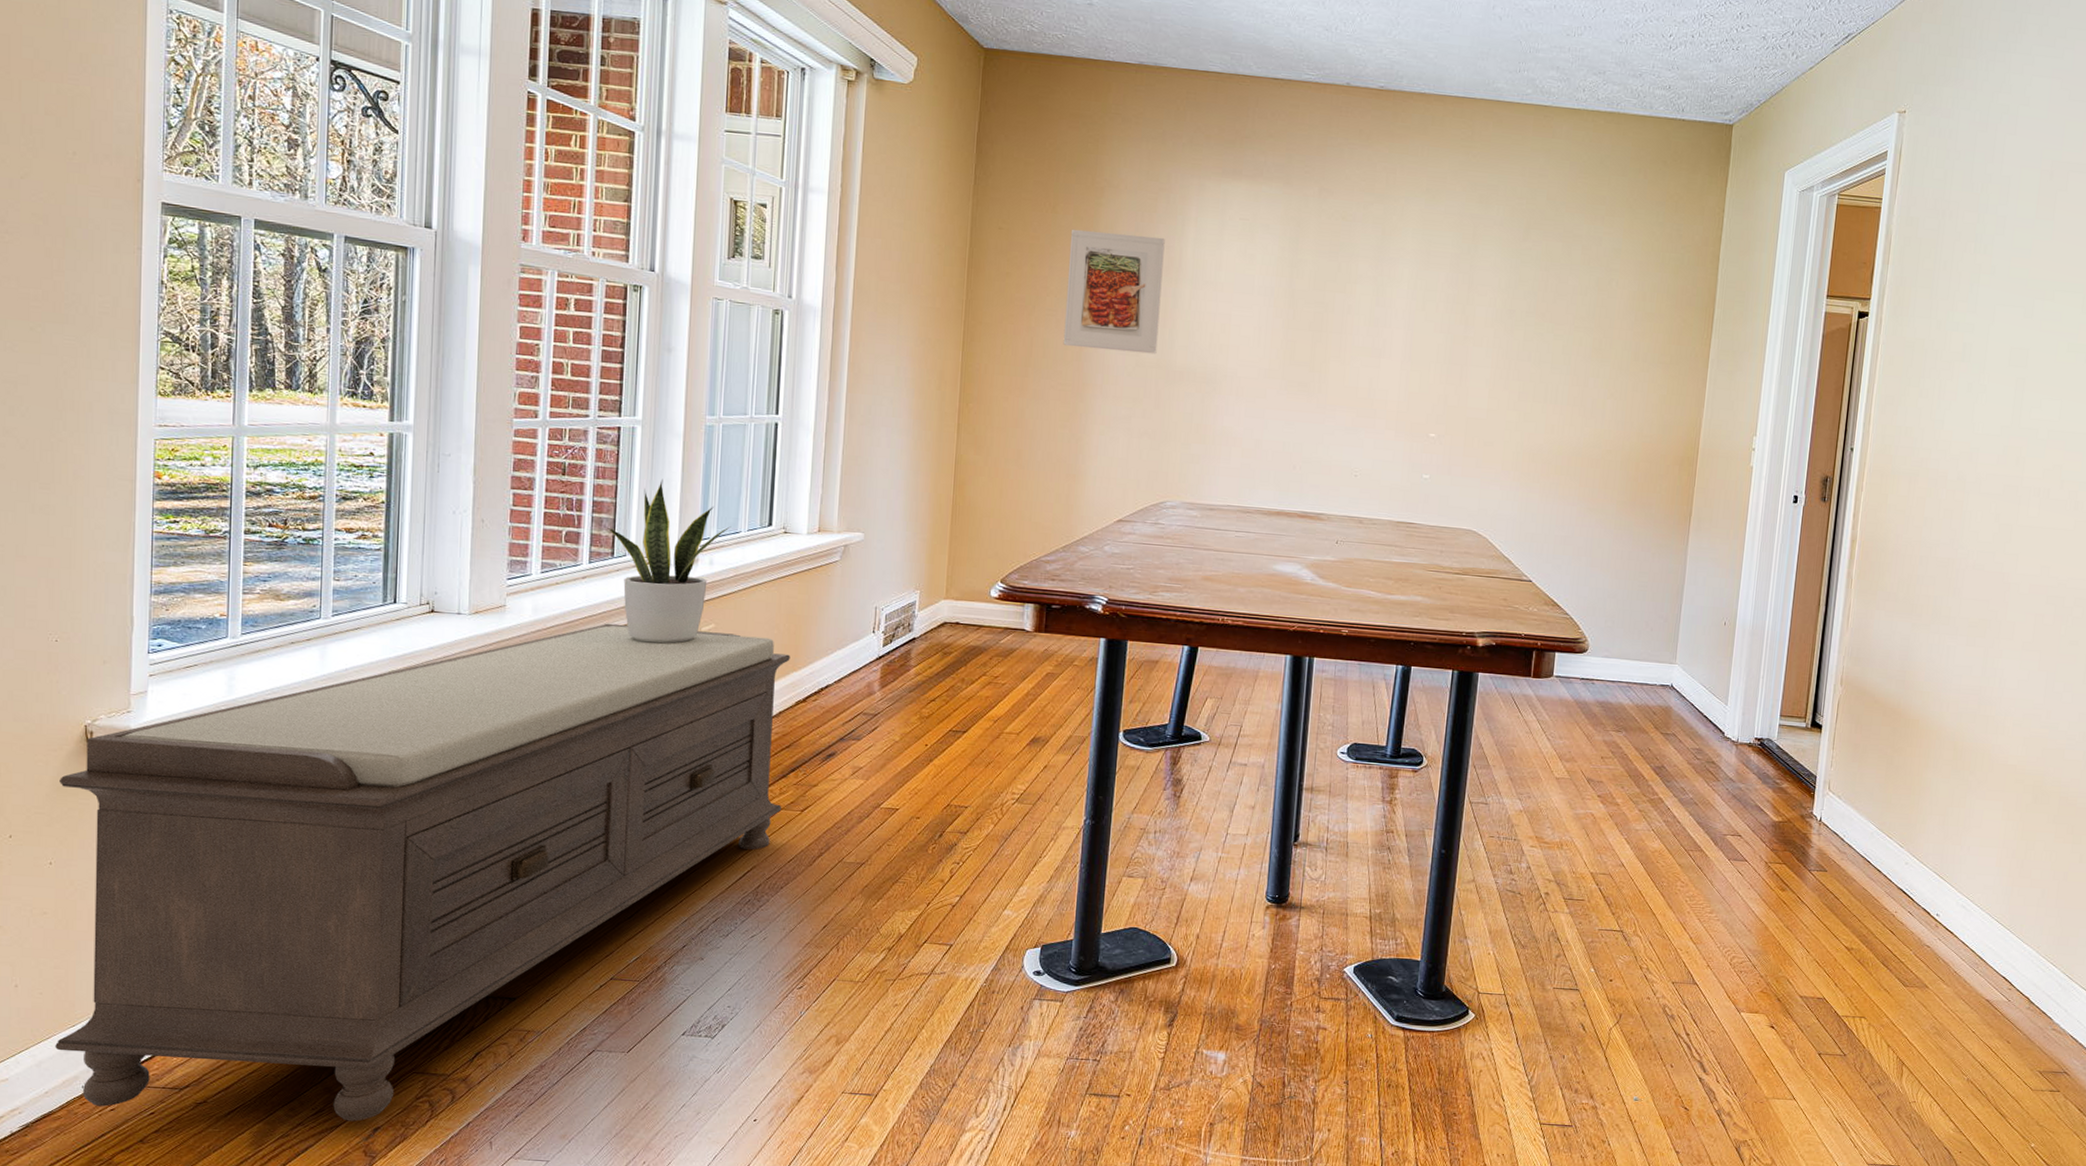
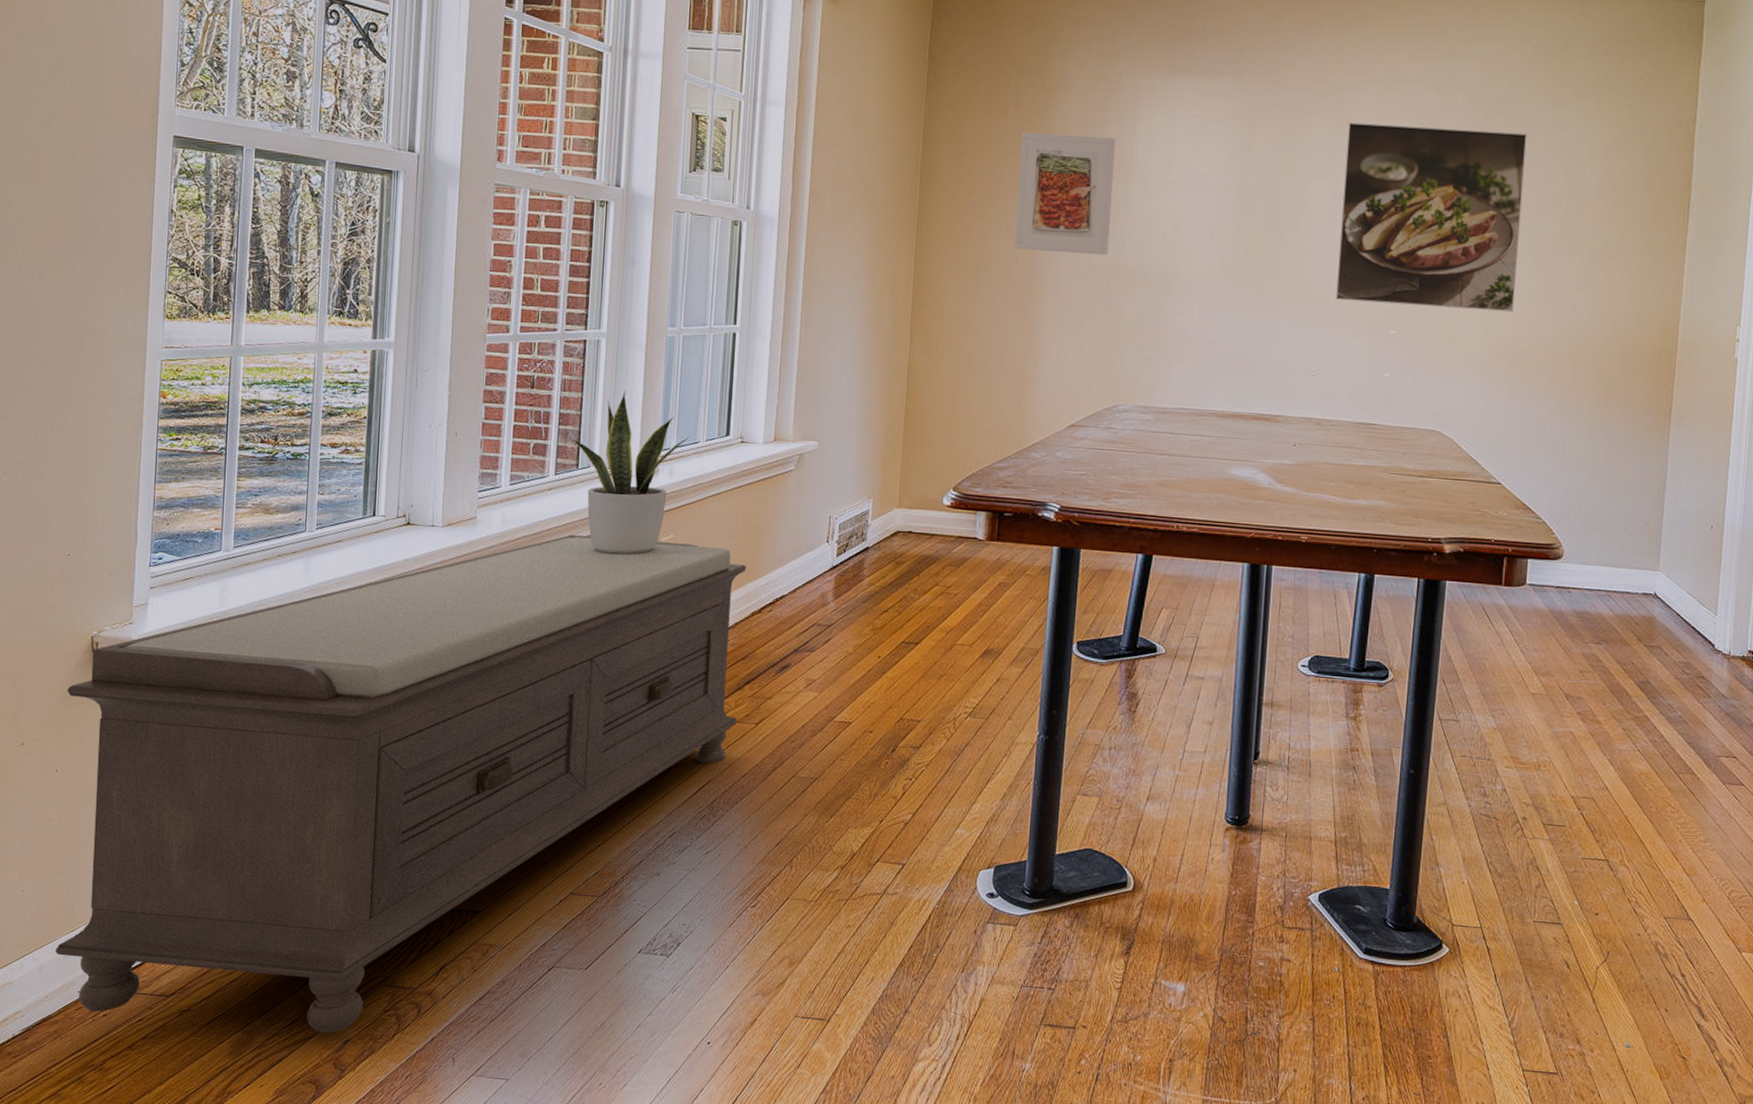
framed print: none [1378,230,1564,419] -> present [1336,122,1528,313]

